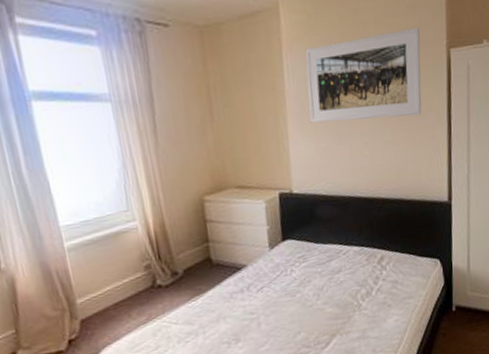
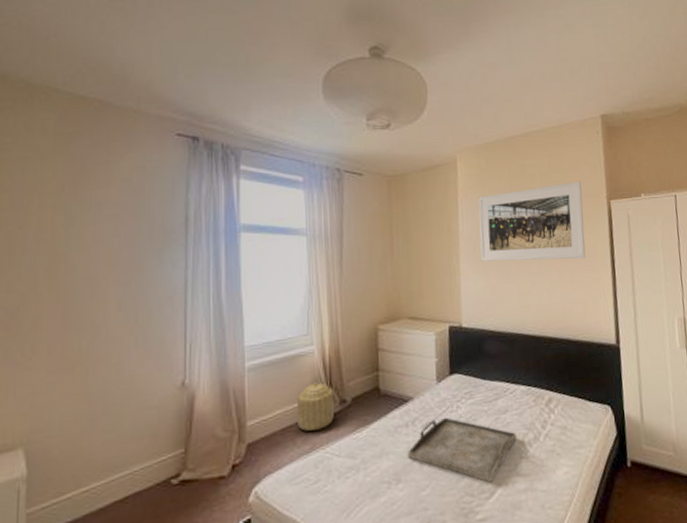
basket: none [126,257,167,304] -> present [296,382,335,431]
serving tray: none [244,280,351,335] -> present [408,417,517,483]

